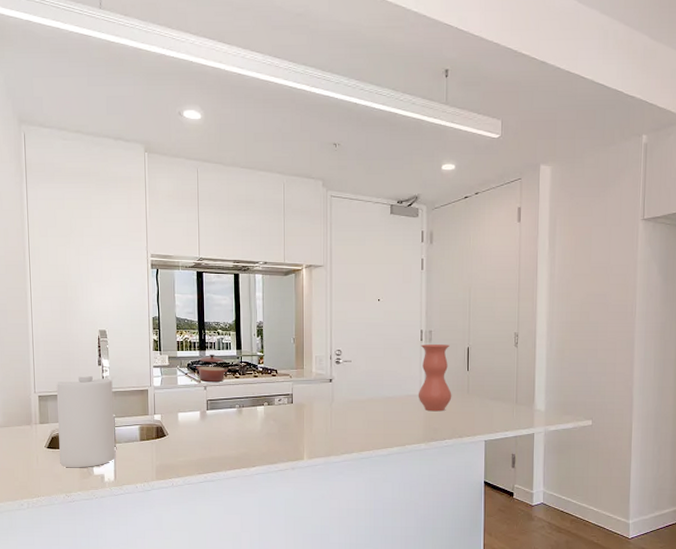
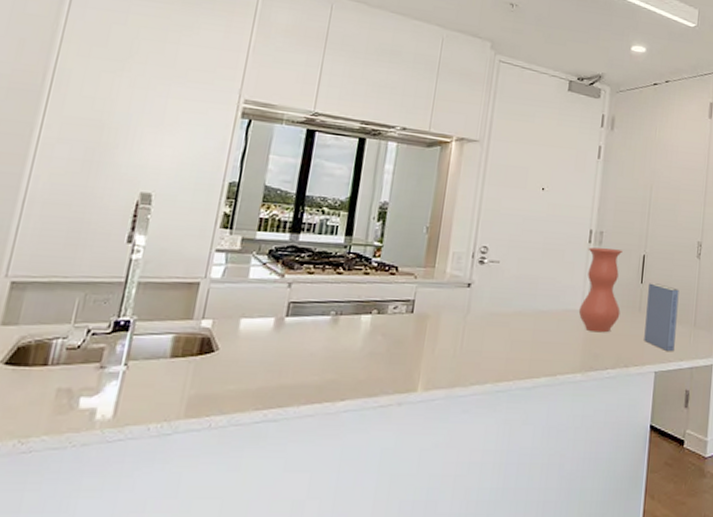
paper towel holder: present [56,375,115,468] -> none [21,256,145,398]
saucepan: present [196,354,228,383] -> none [281,238,327,279]
book: none [474,370,501,425] -> present [644,283,679,352]

